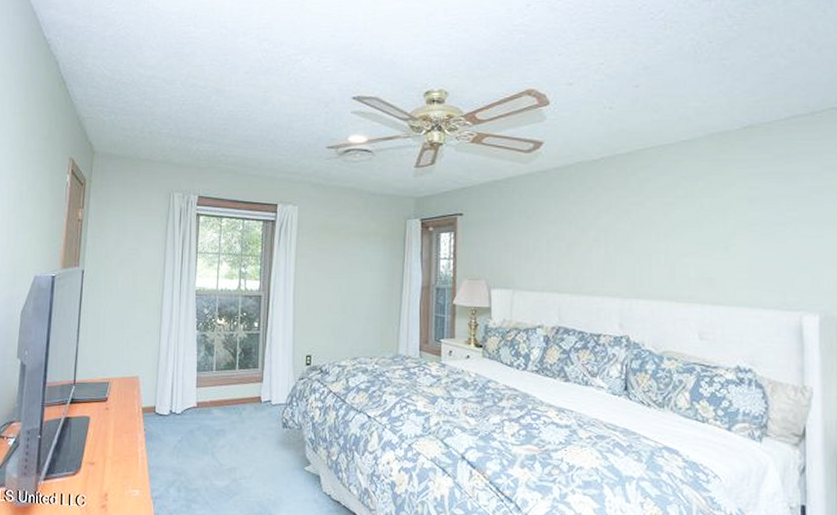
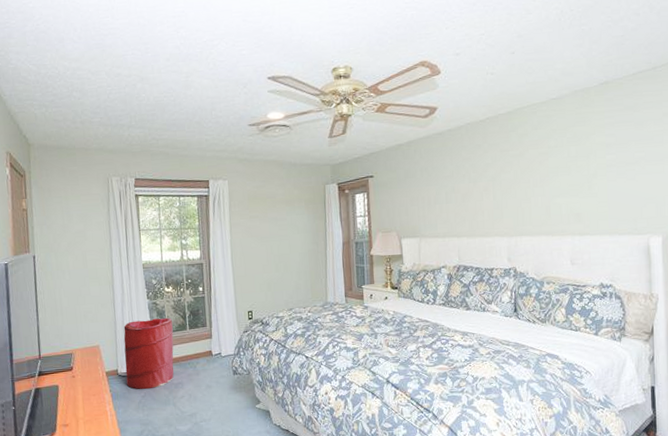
laundry hamper: none [163,352,221,433] -> present [123,317,174,389]

